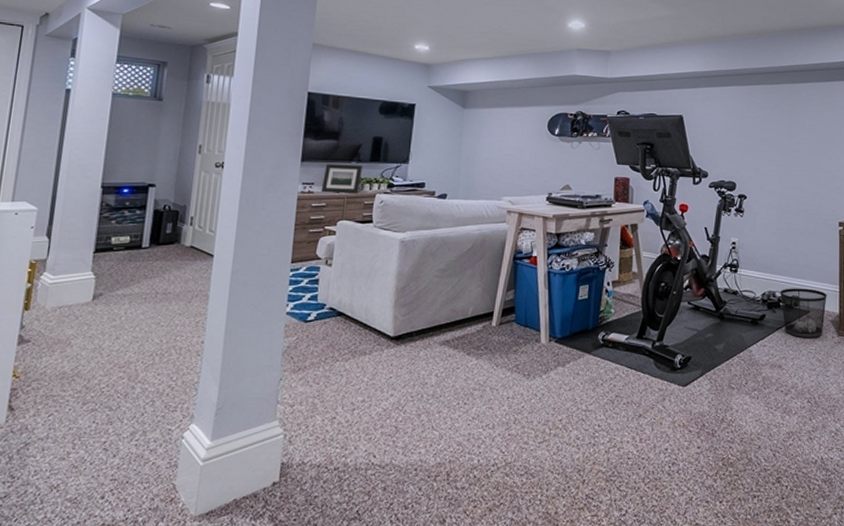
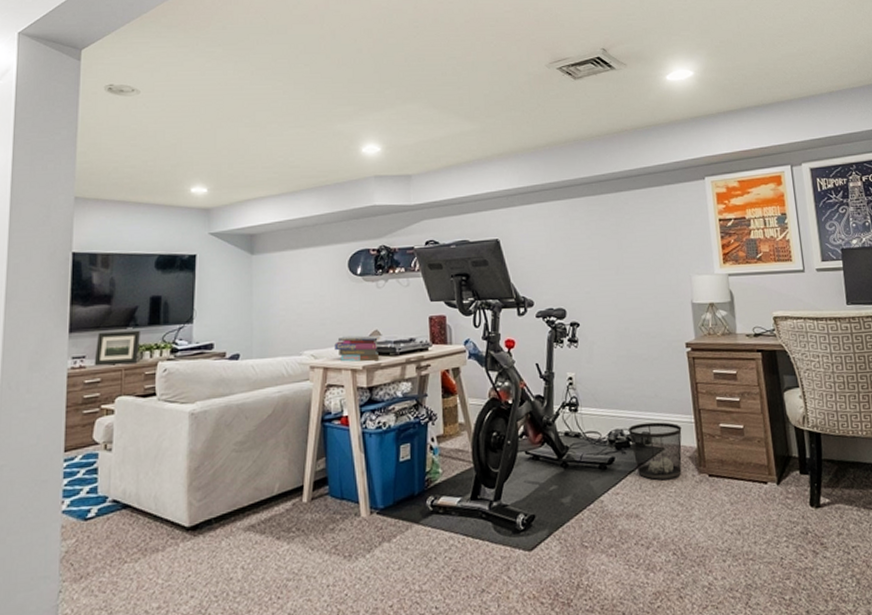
books: none [530,187,571,212] -> present [334,335,381,362]

